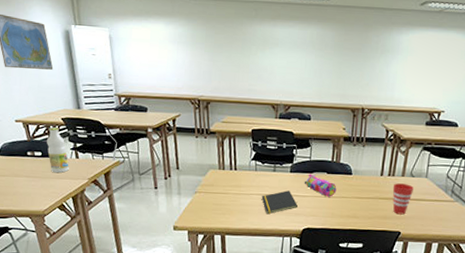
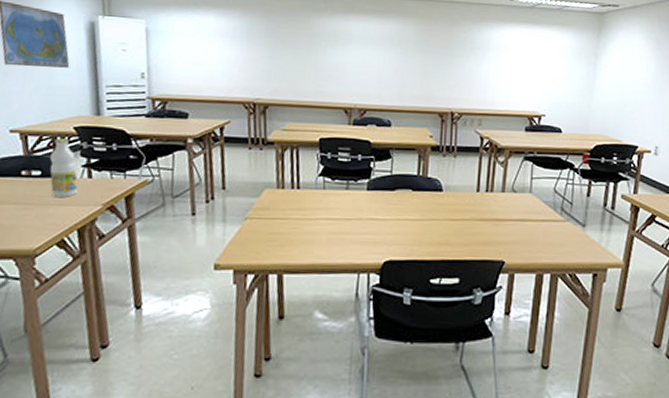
notepad: present [261,190,298,215] -> none [330,213,377,245]
pencil case: present [304,174,337,197] -> none [384,191,425,220]
cup: present [392,183,415,215] -> none [492,200,518,240]

